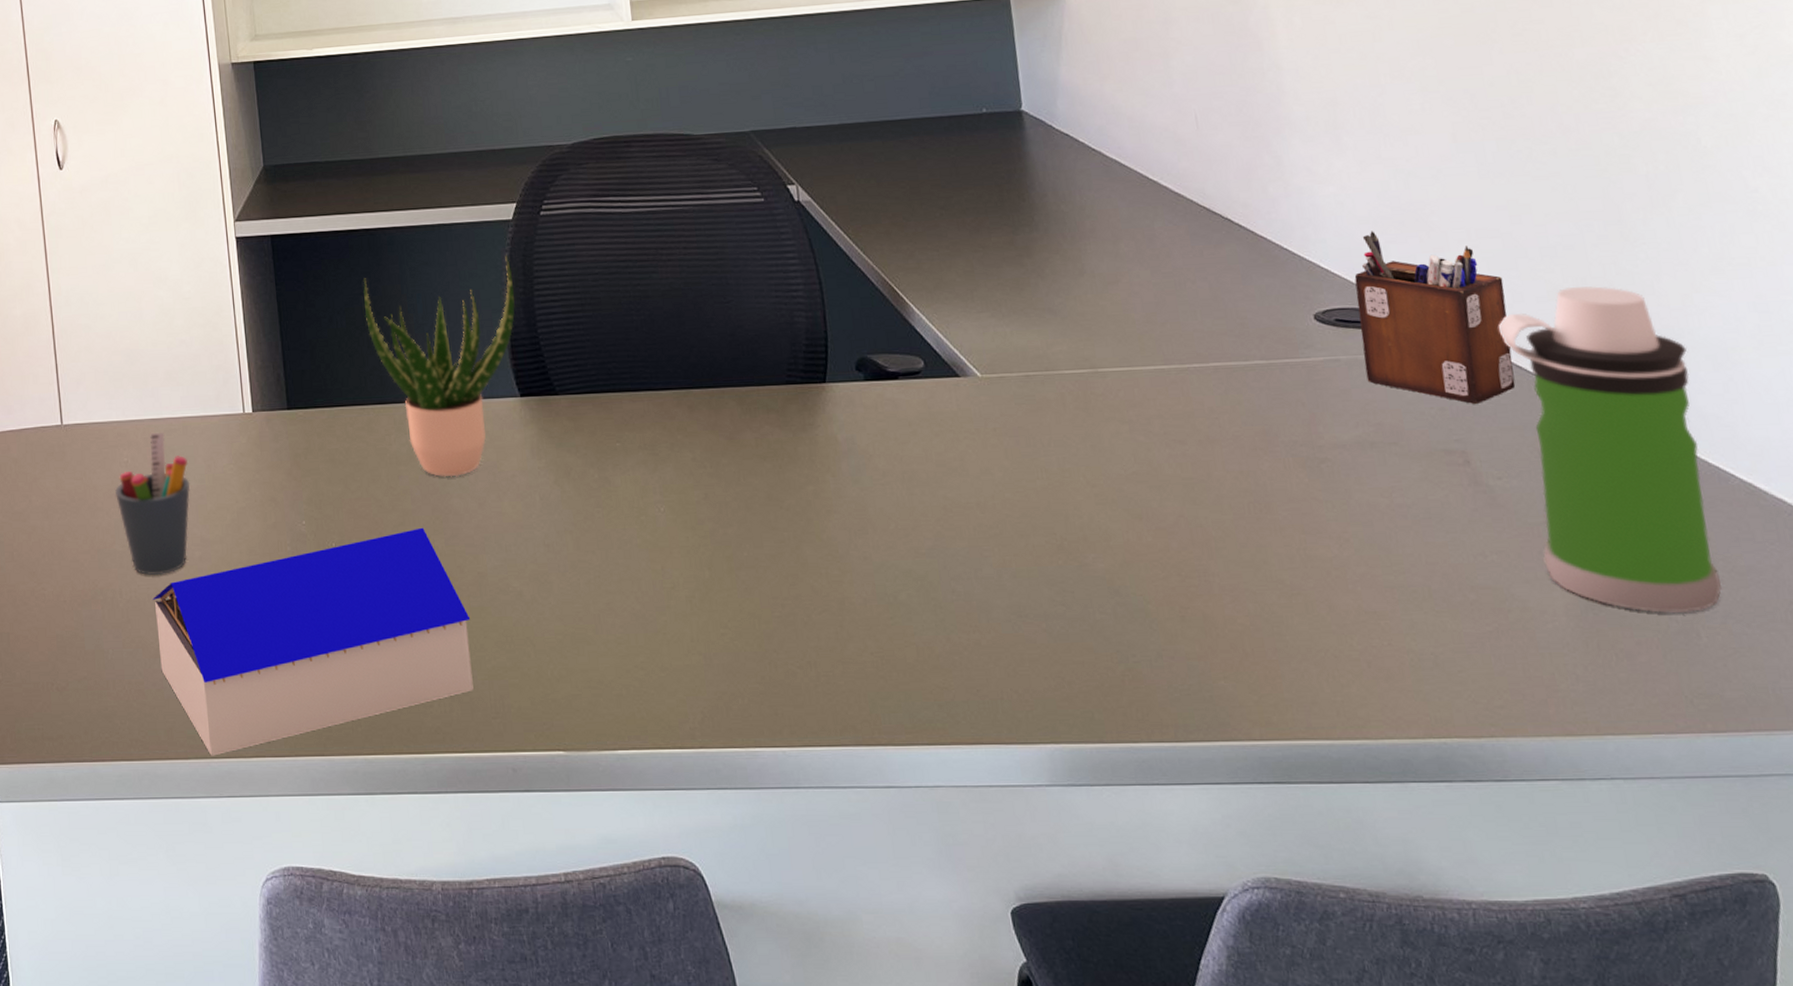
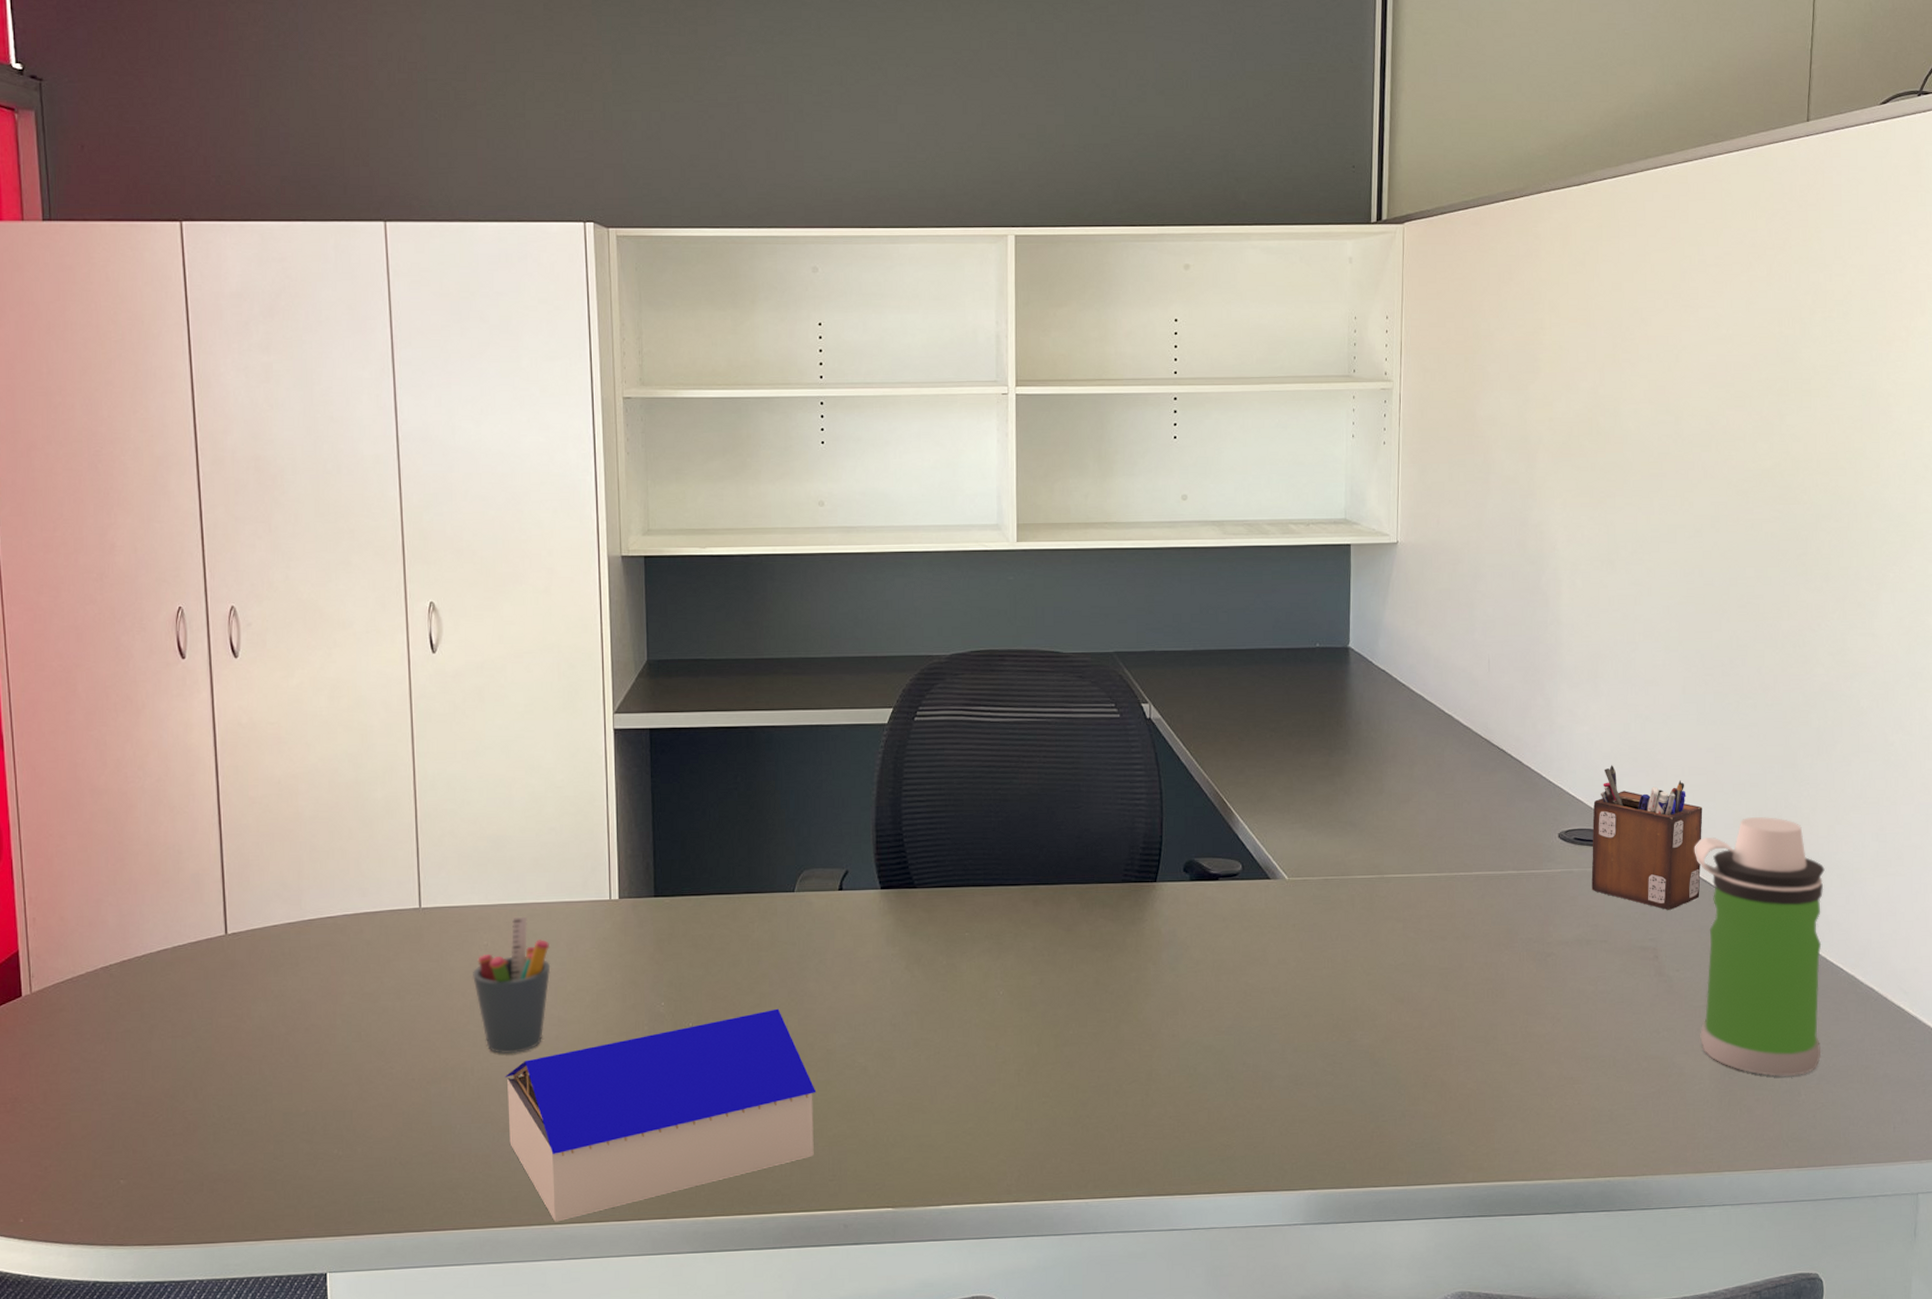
potted plant: present [363,255,515,478] -> none [738,757,884,963]

